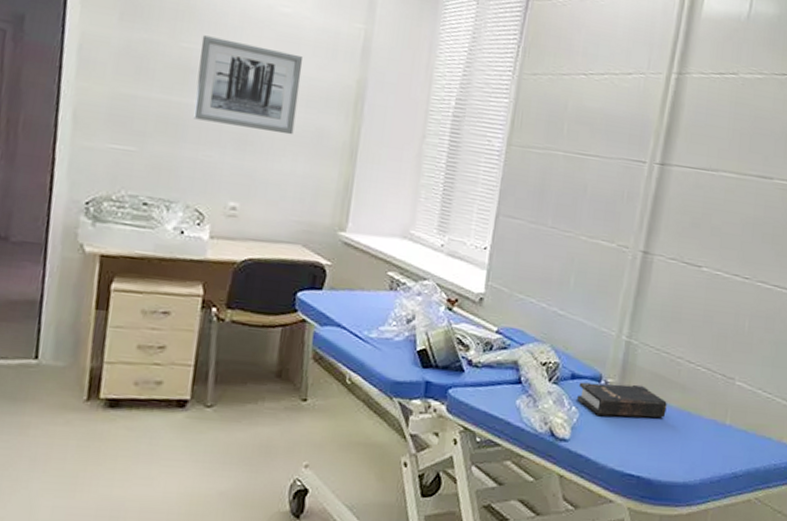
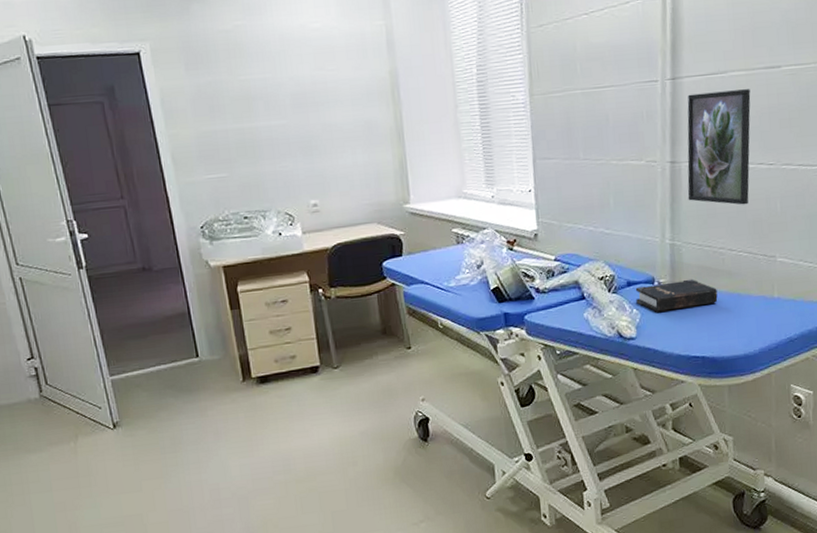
wall art: present [193,35,303,135] -> none [254,62,347,139]
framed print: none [654,184,739,316] -> present [687,89,751,205]

